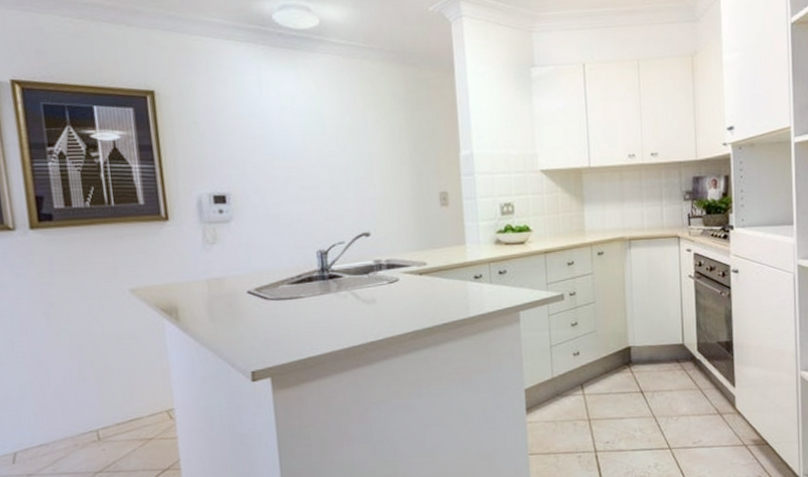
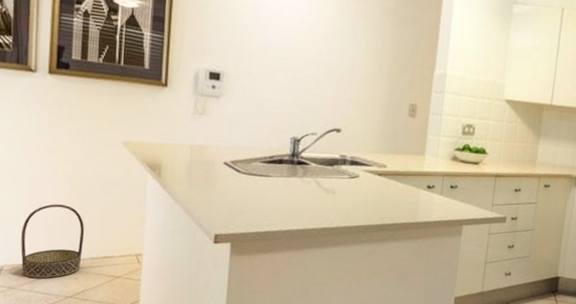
basket: none [30,371,106,460] -> present [21,204,85,279]

